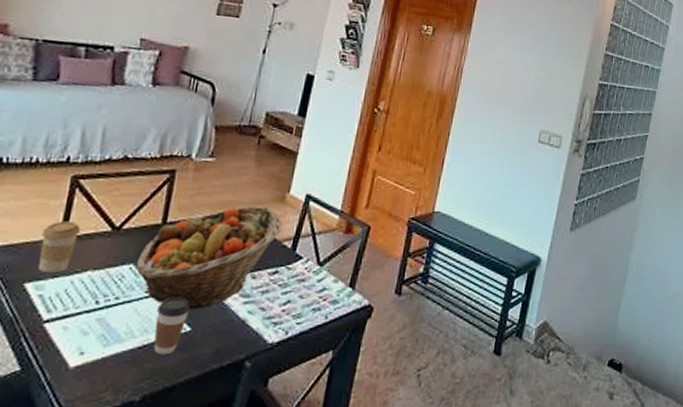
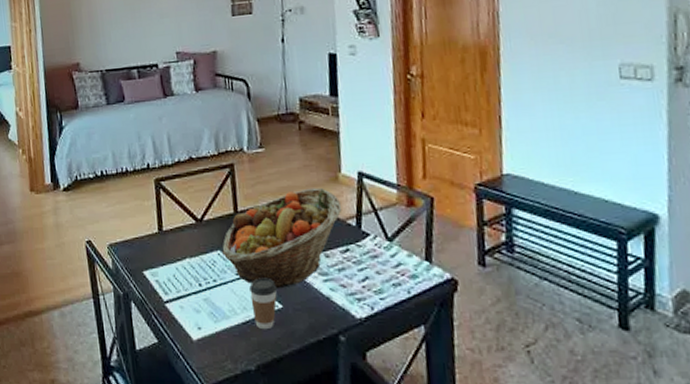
coffee cup: present [38,221,81,274] -> none [144,217,173,263]

